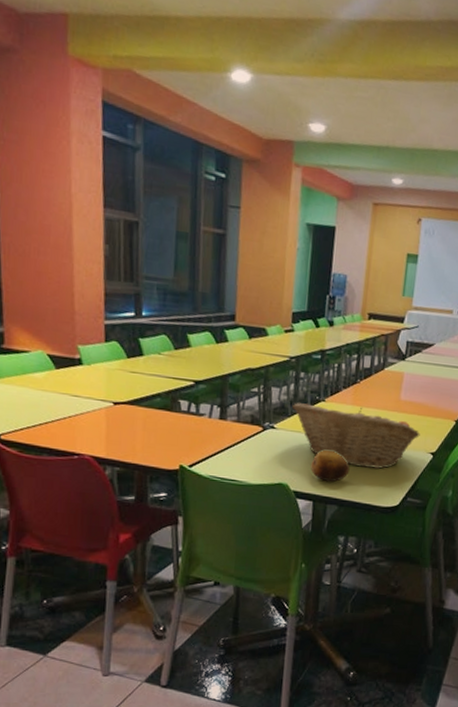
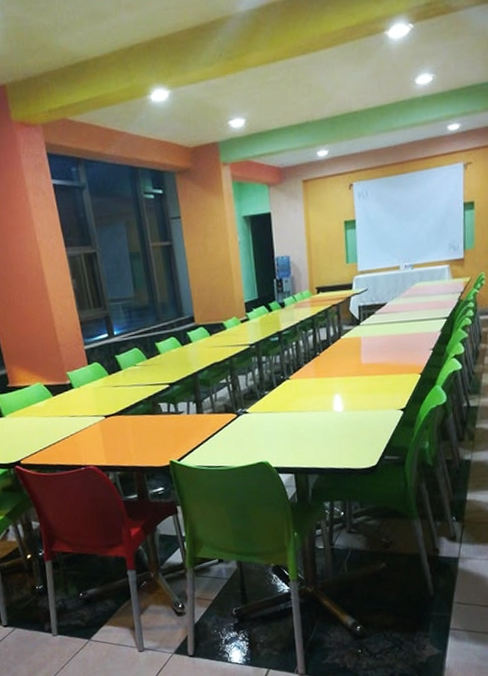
fruit basket: present [291,403,420,469] -> none [259,378,387,435]
fruit: present [310,450,350,483] -> none [286,423,324,454]

